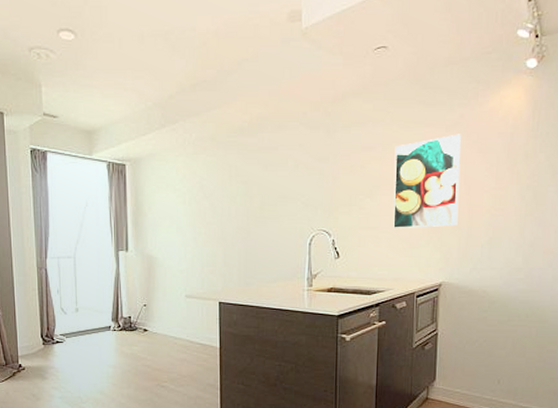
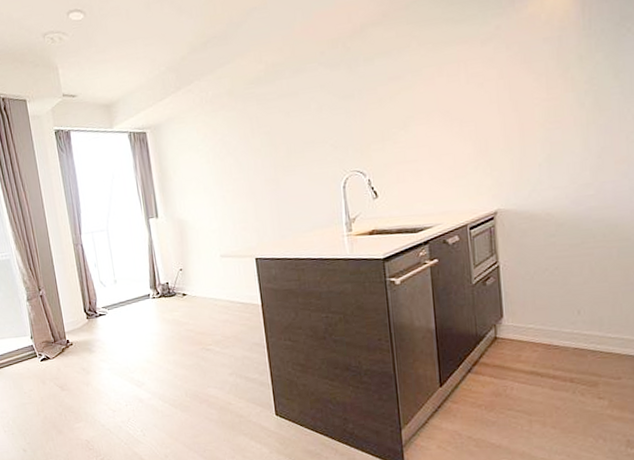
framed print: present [393,134,461,229] -> none [425,46,508,160]

